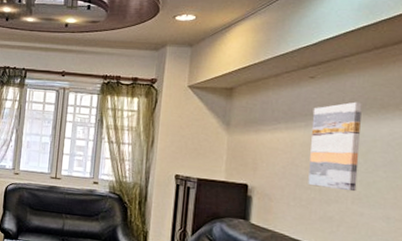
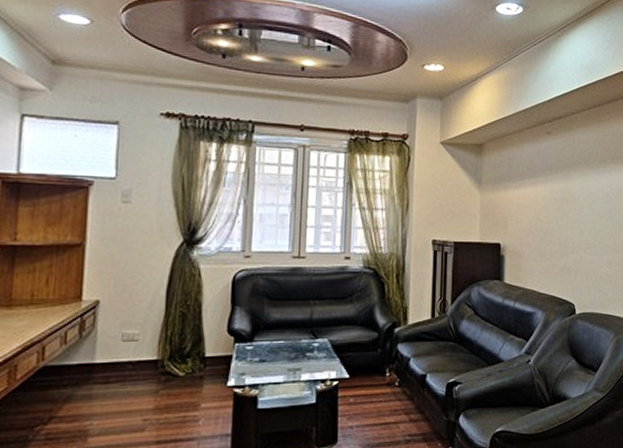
wall art: present [308,101,362,192] -> none [550,156,588,241]

